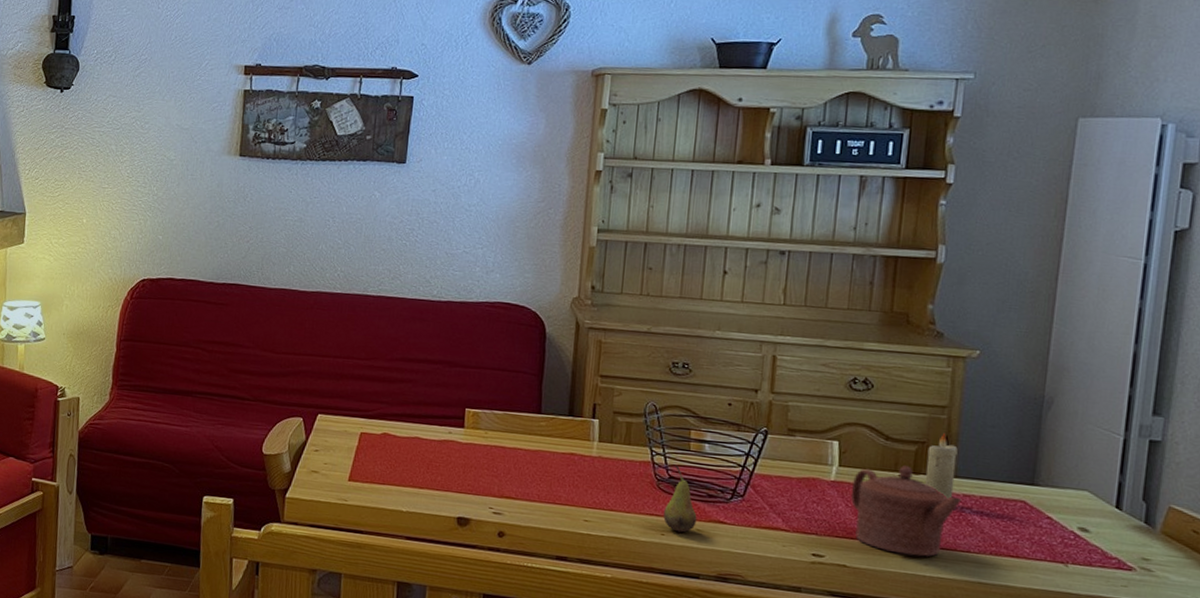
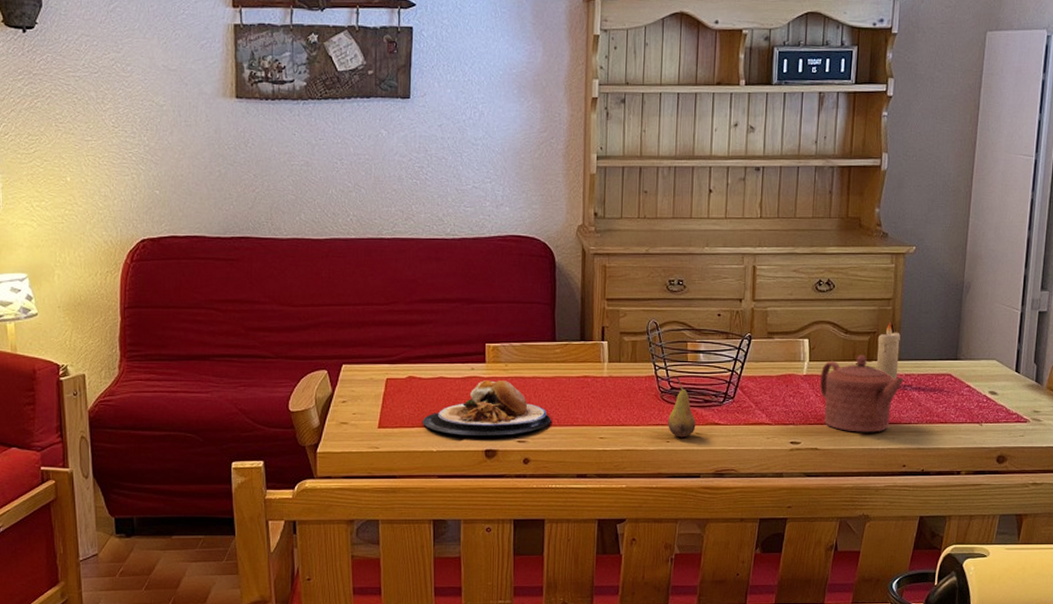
plate: none [394,445,531,505] -> present [423,380,551,436]

